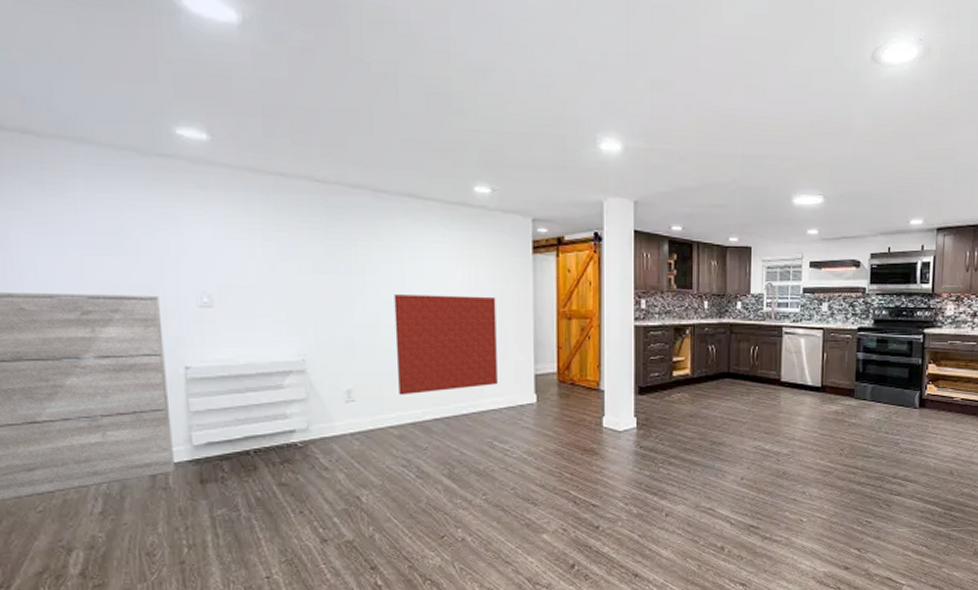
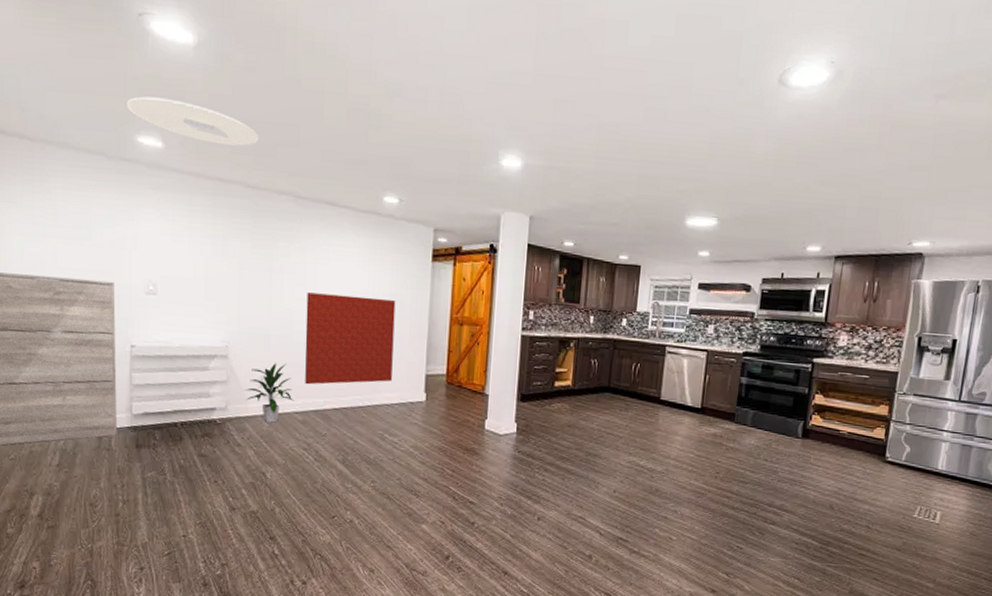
ceiling light: none [159,82,325,136] -> present [127,96,259,146]
indoor plant: none [328,373,388,441] -> present [244,362,295,423]

